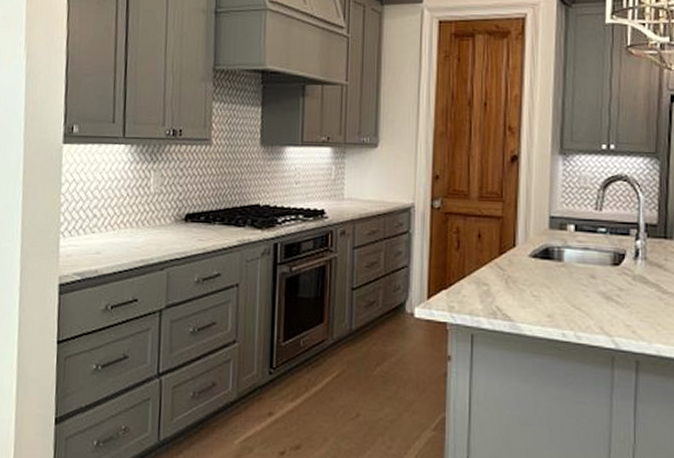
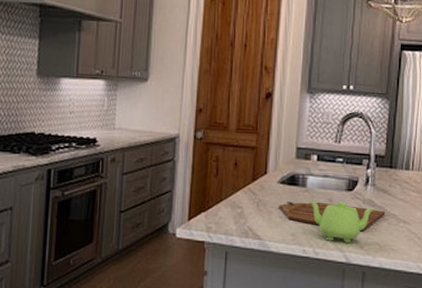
cutting board: none [531,278,661,312] -> present [278,201,385,231]
teapot: none [566,276,649,326] -> present [308,200,375,243]

